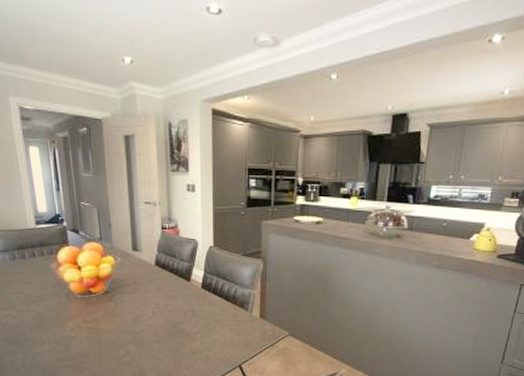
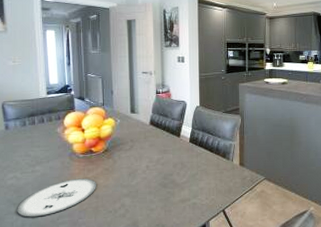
plate: none [15,320,98,358] -> present [17,178,96,217]

